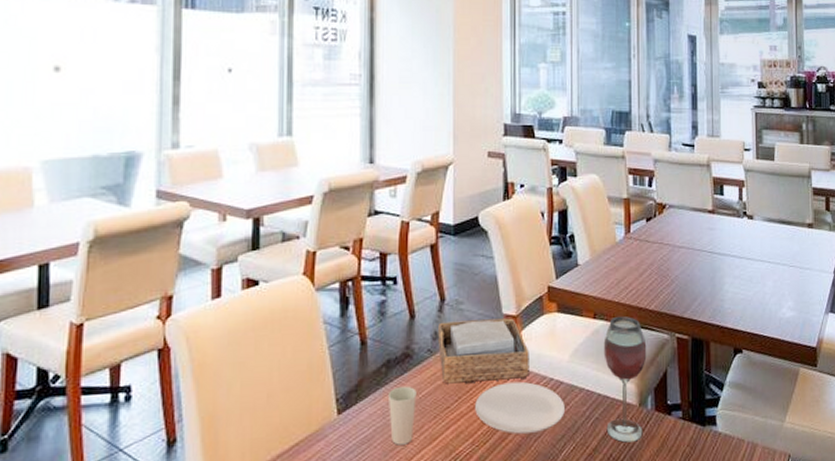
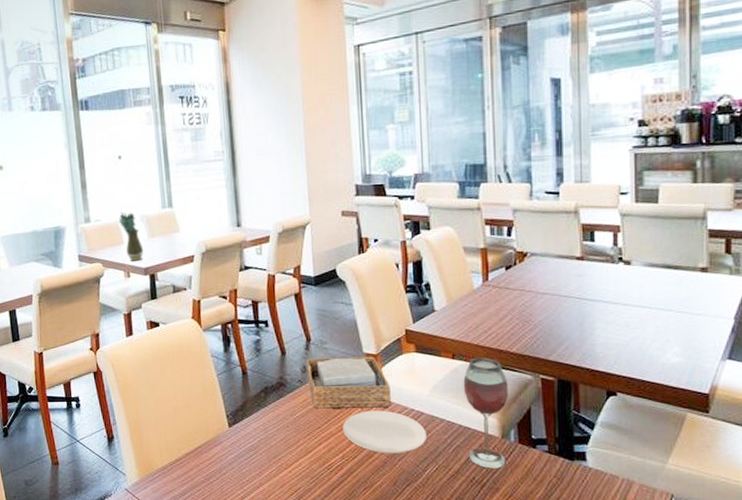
vase: none [218,137,249,200] -> present [118,212,144,261]
cup: present [387,386,417,445] -> none [267,408,292,454]

